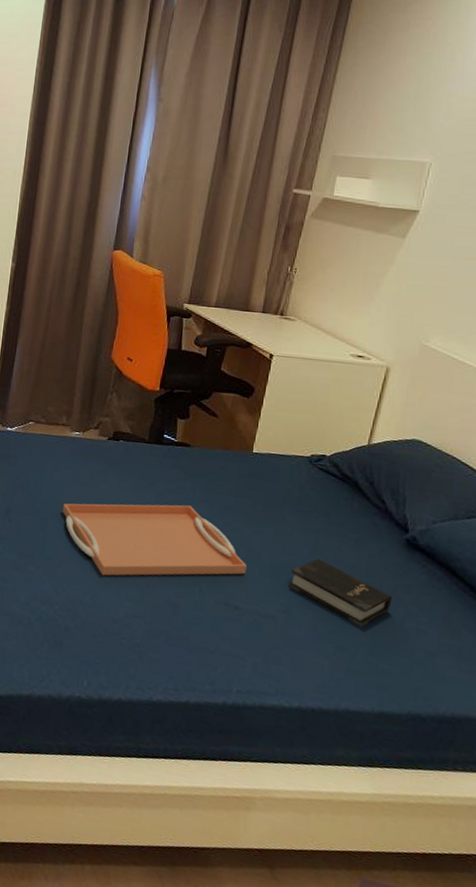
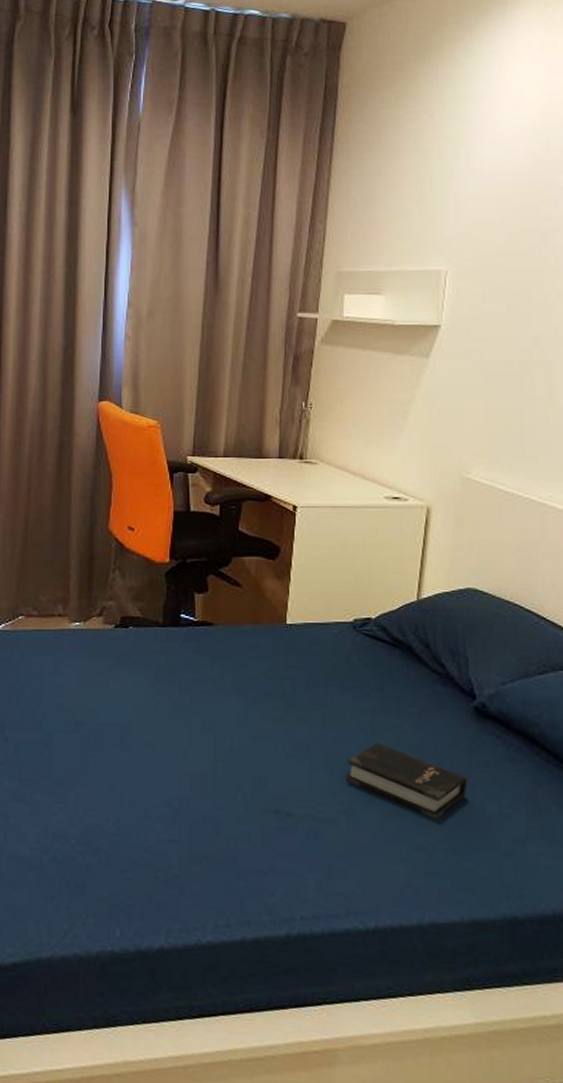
serving tray: present [62,503,247,576] -> none [68,696,295,795]

